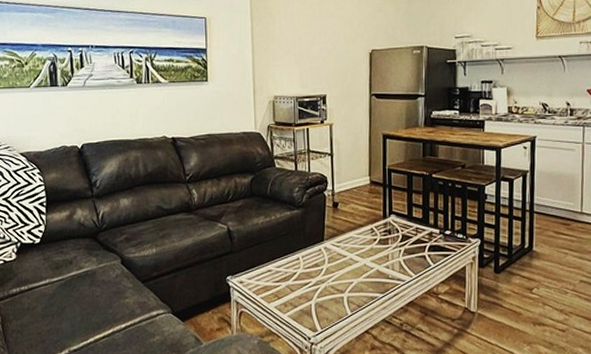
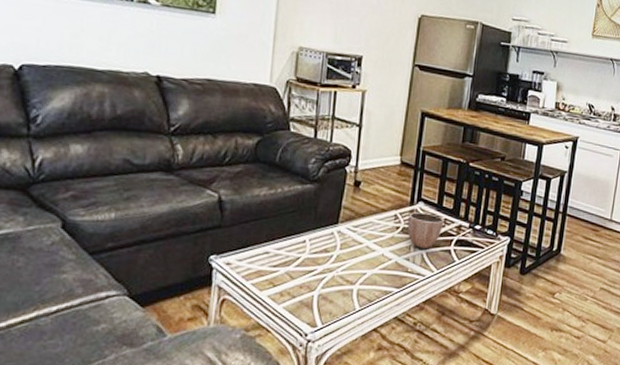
decorative bowl: none [383,224,416,257] -> present [407,212,445,250]

